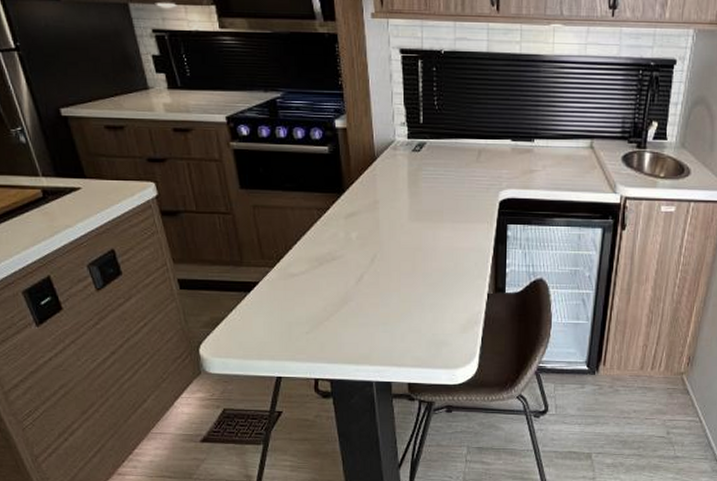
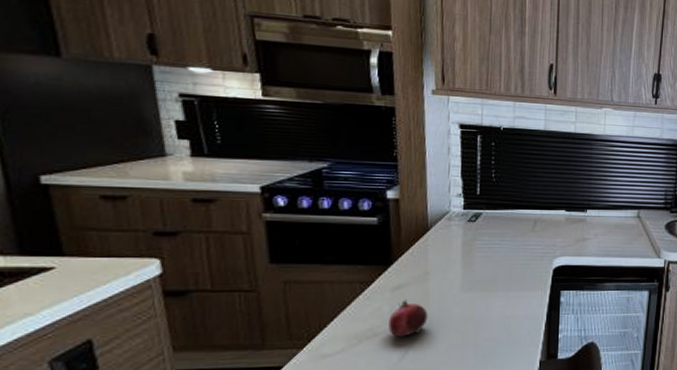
fruit: none [345,227,379,262] -> present [388,300,428,337]

